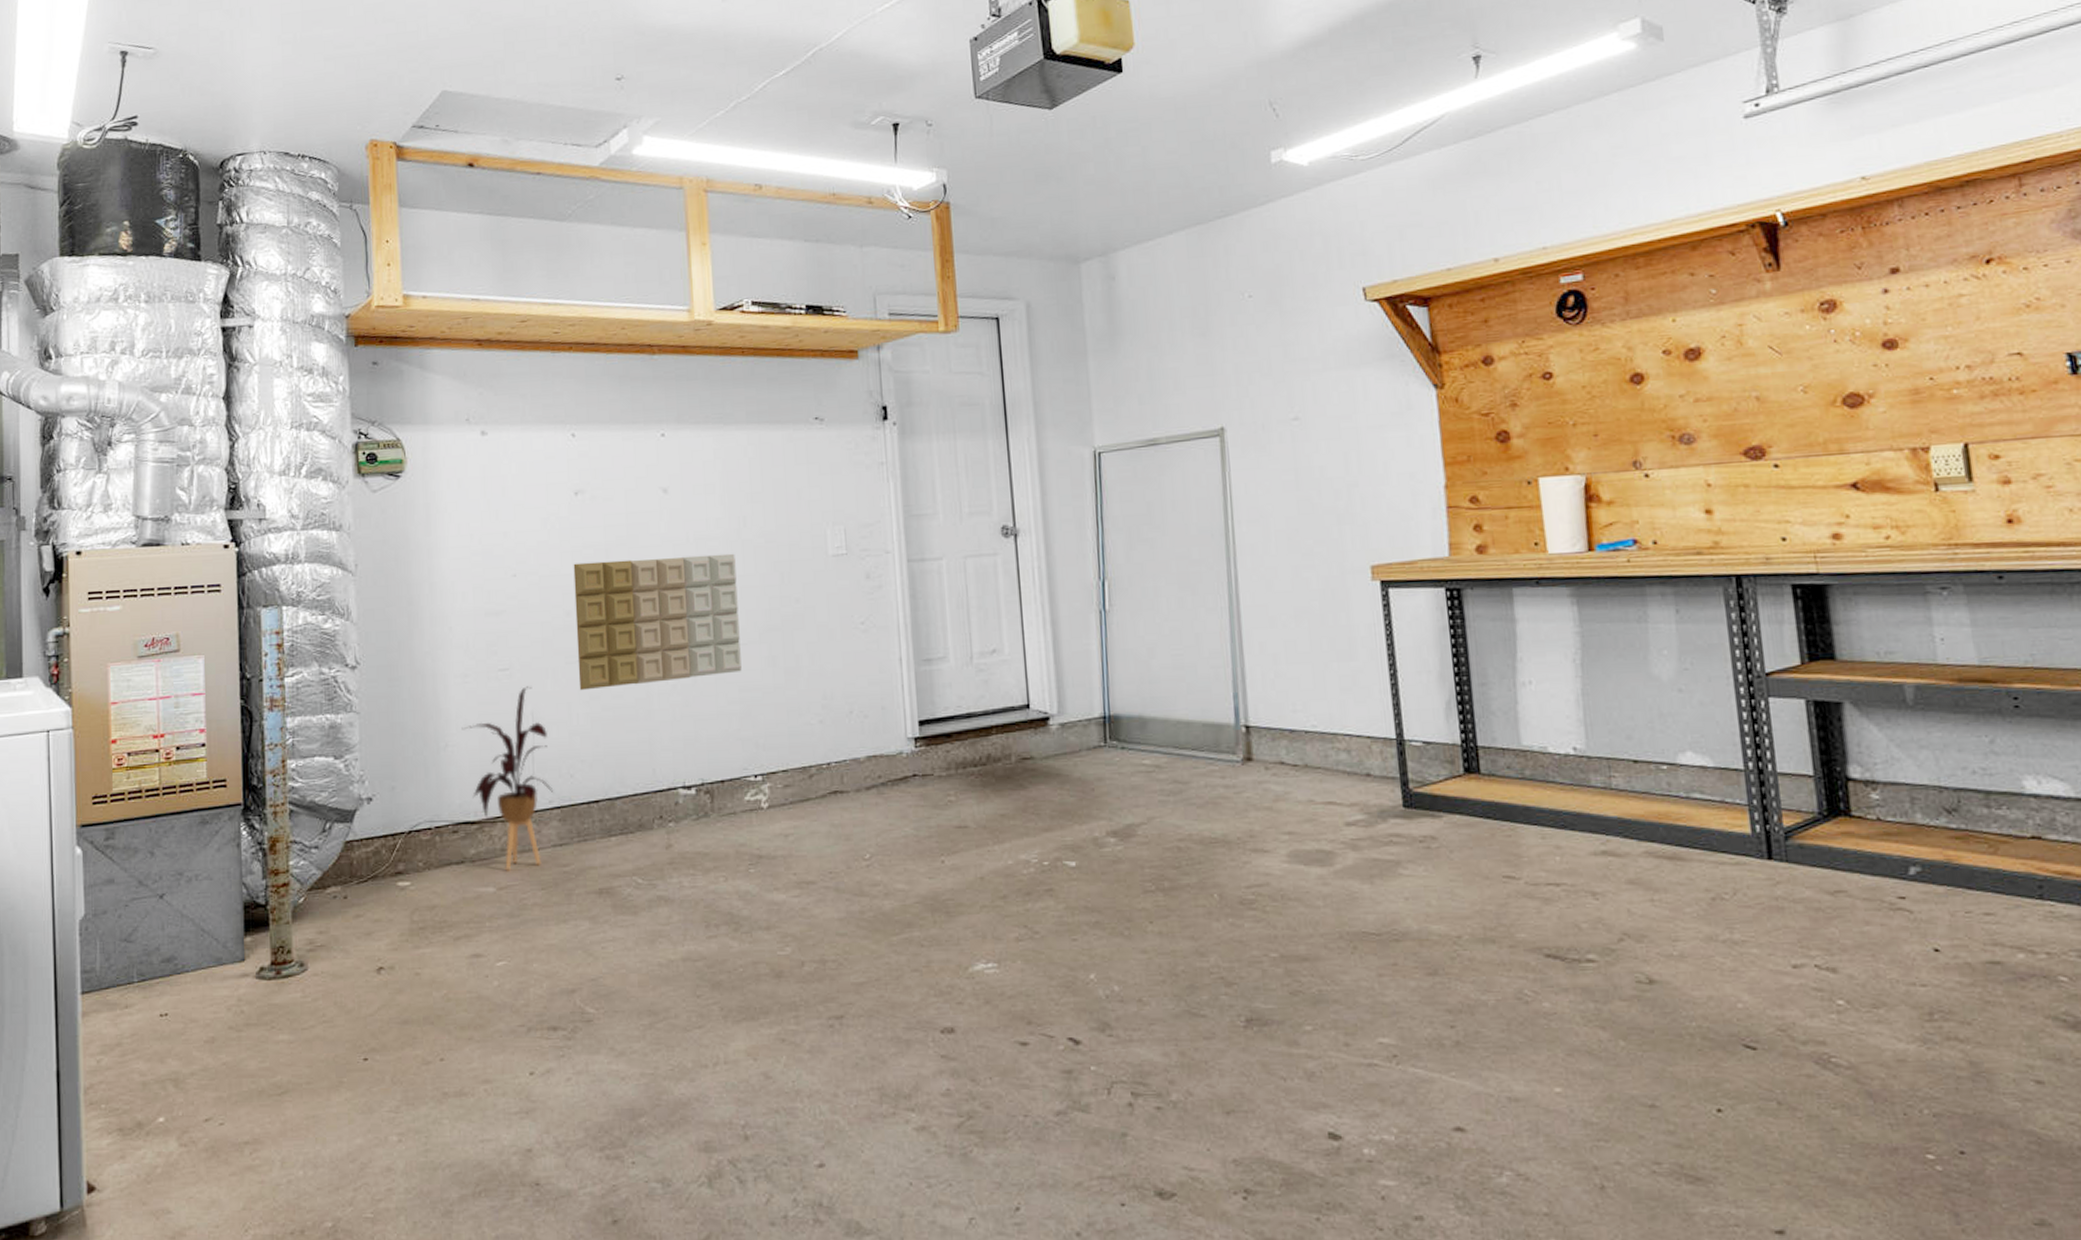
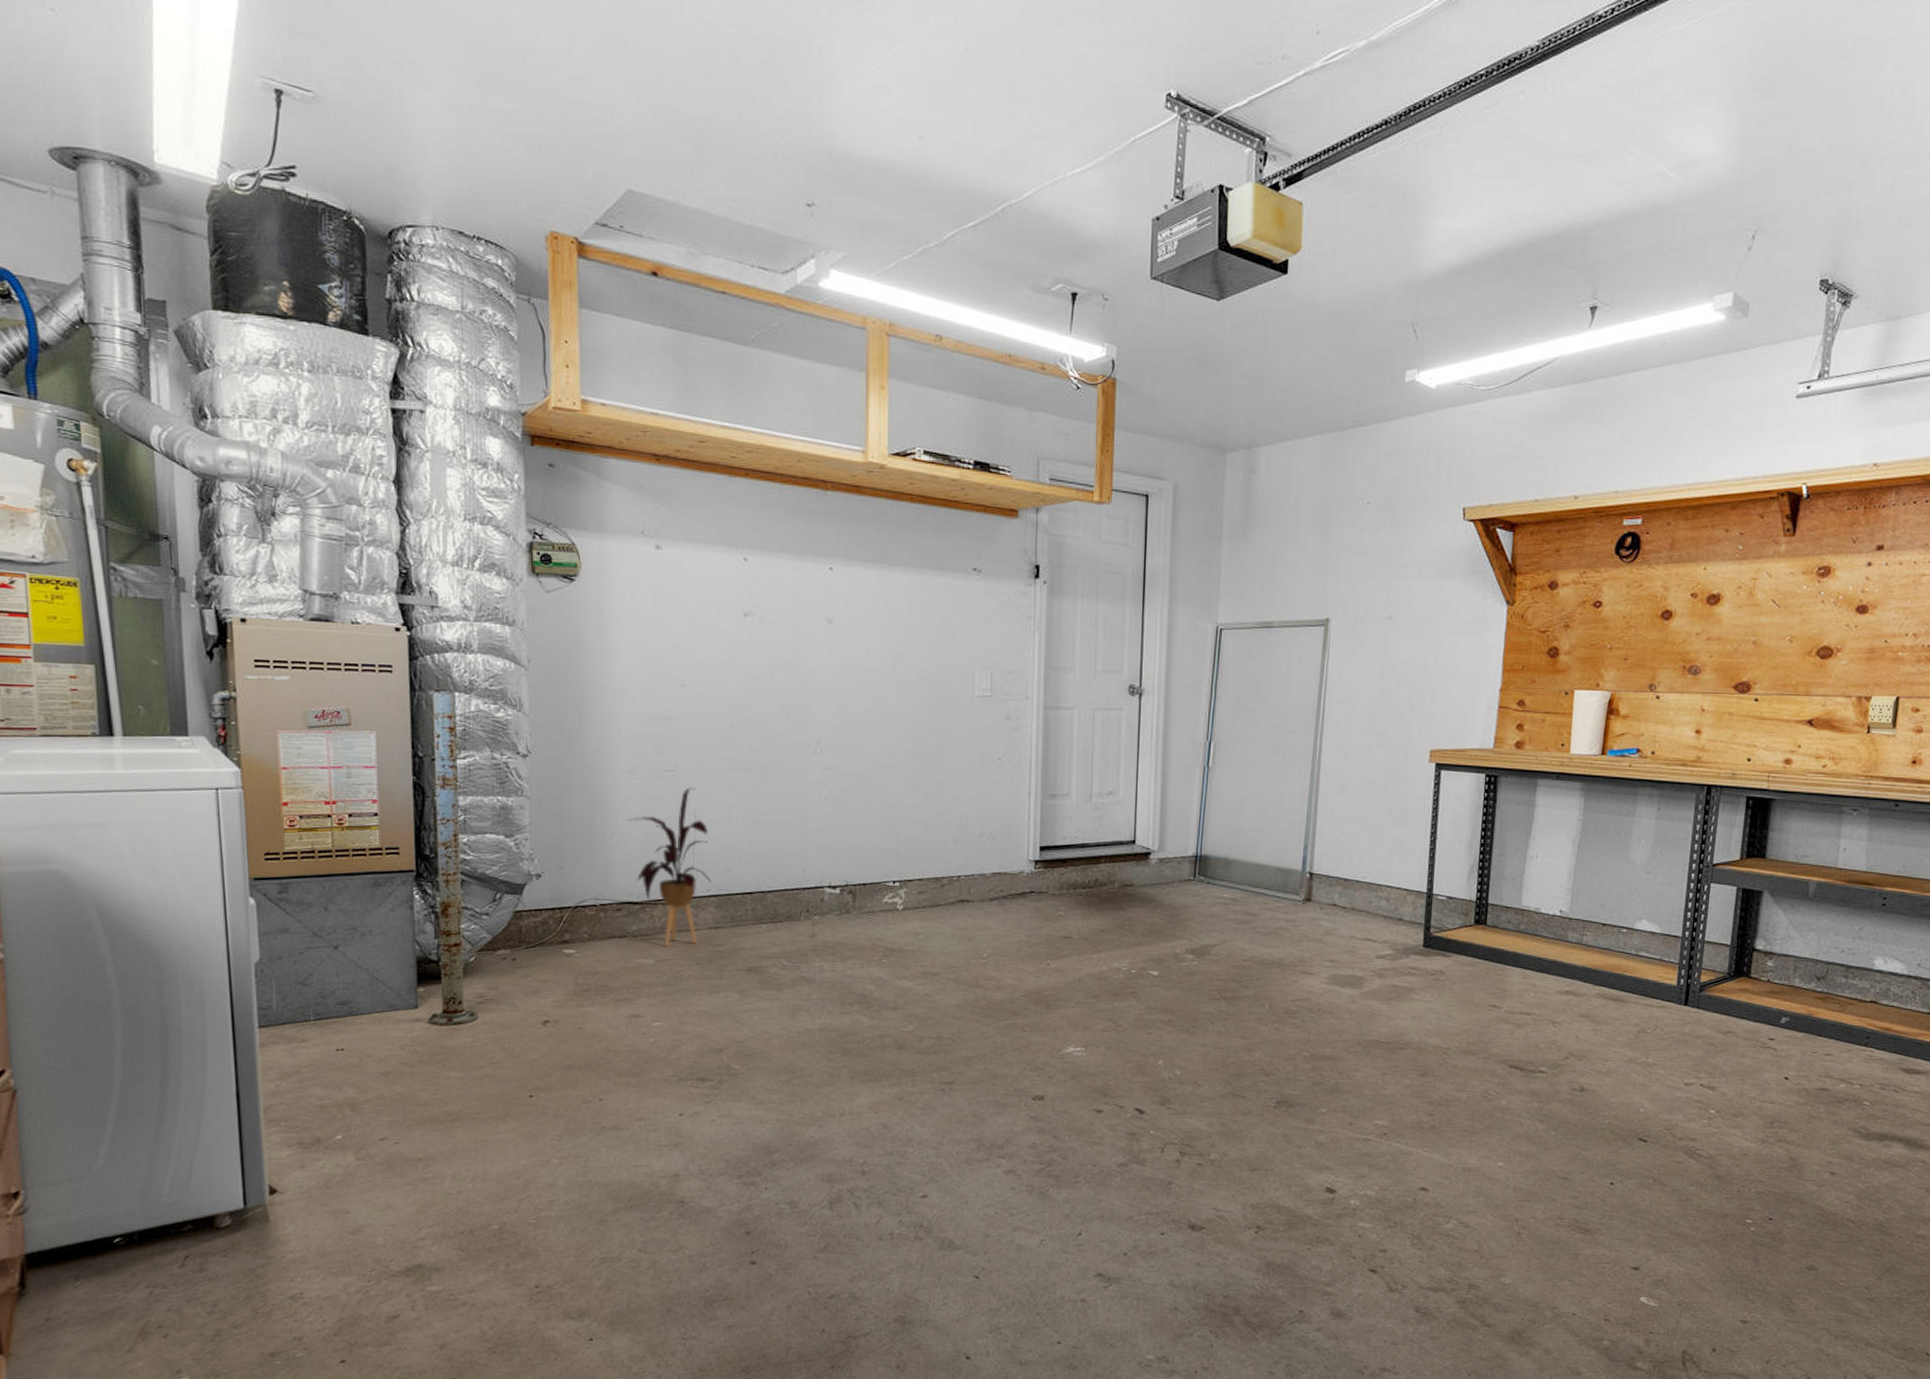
acoustic panel: present [573,553,742,691] -> none [739,679,890,796]

